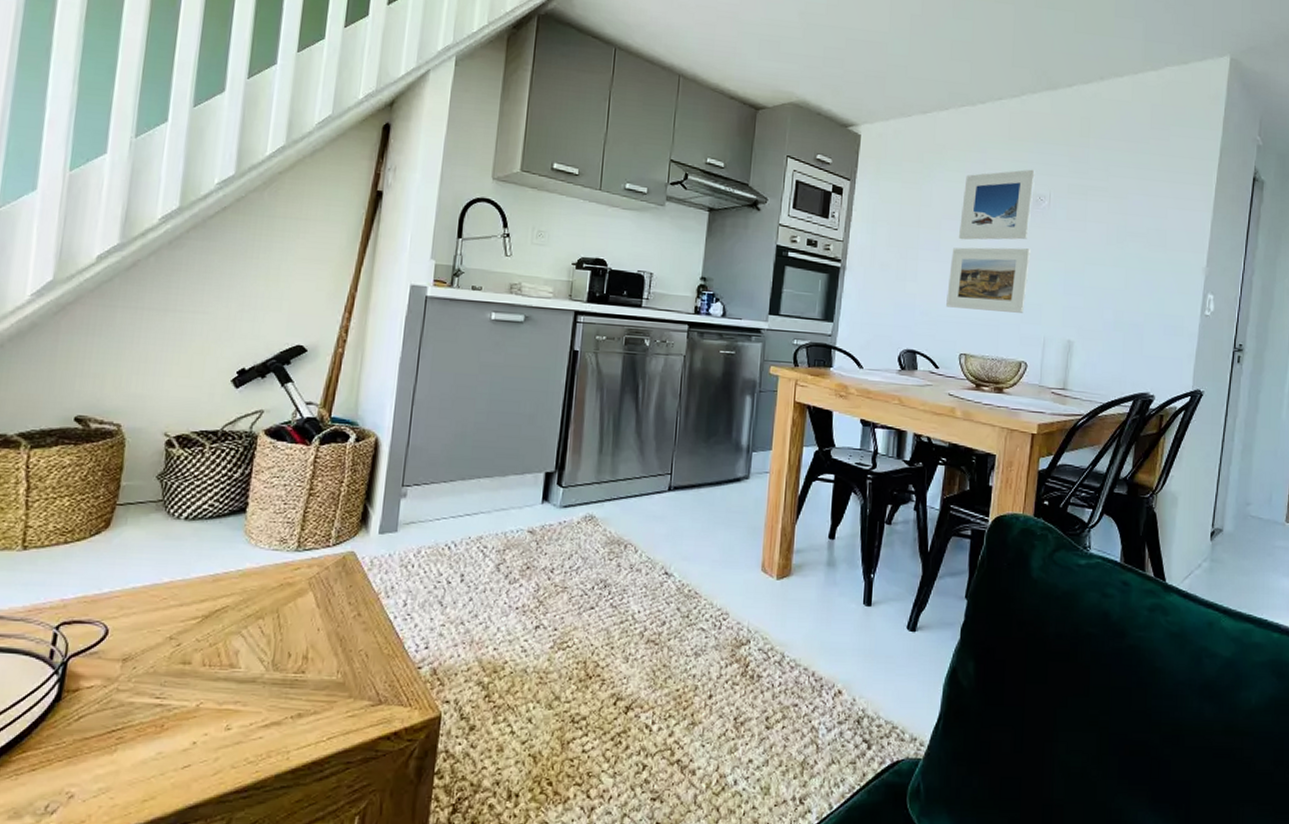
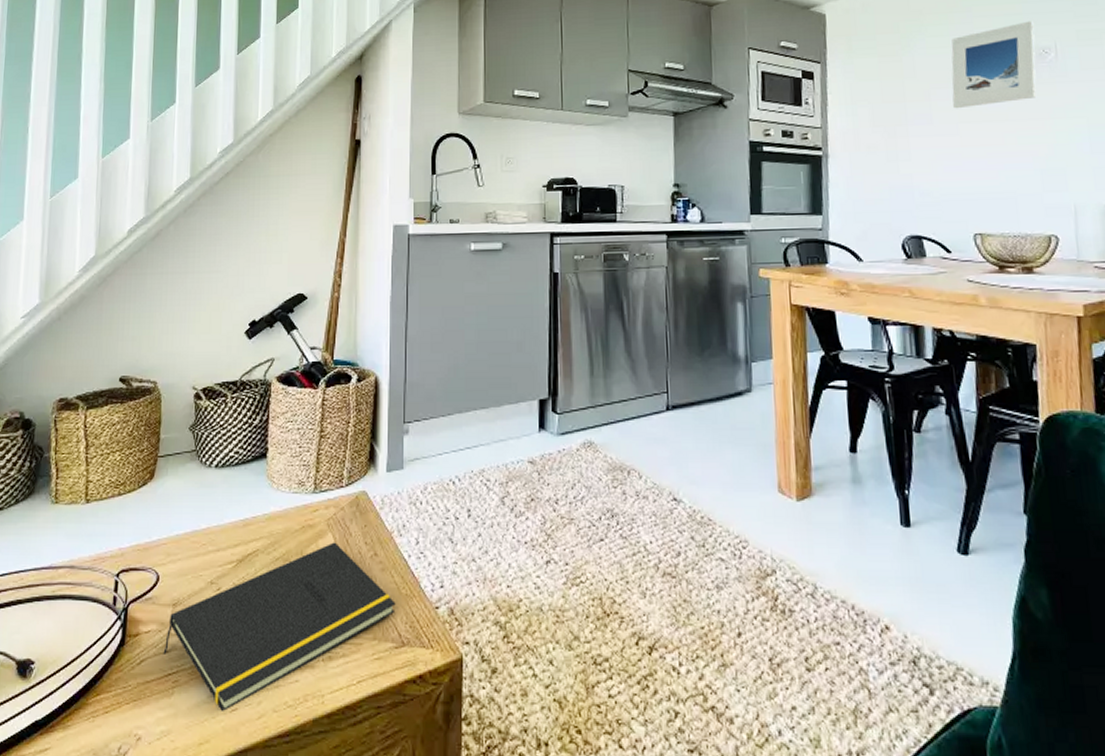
notepad: none [107,601,376,768] -> present [163,542,396,711]
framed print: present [946,247,1032,313] -> none [947,108,1045,184]

